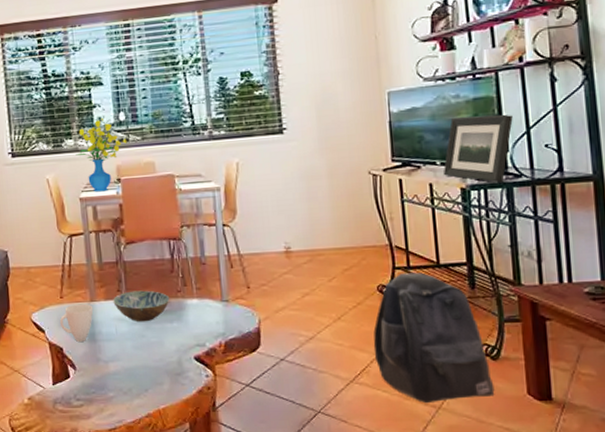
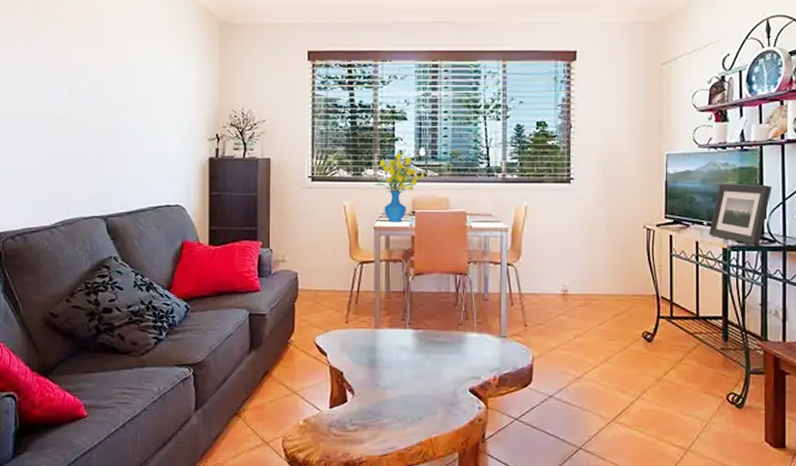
mug: present [59,303,94,342] -> none [342,330,377,367]
bowl: present [113,290,170,322] -> none [397,321,451,352]
backpack: present [373,272,495,404] -> none [634,322,737,445]

